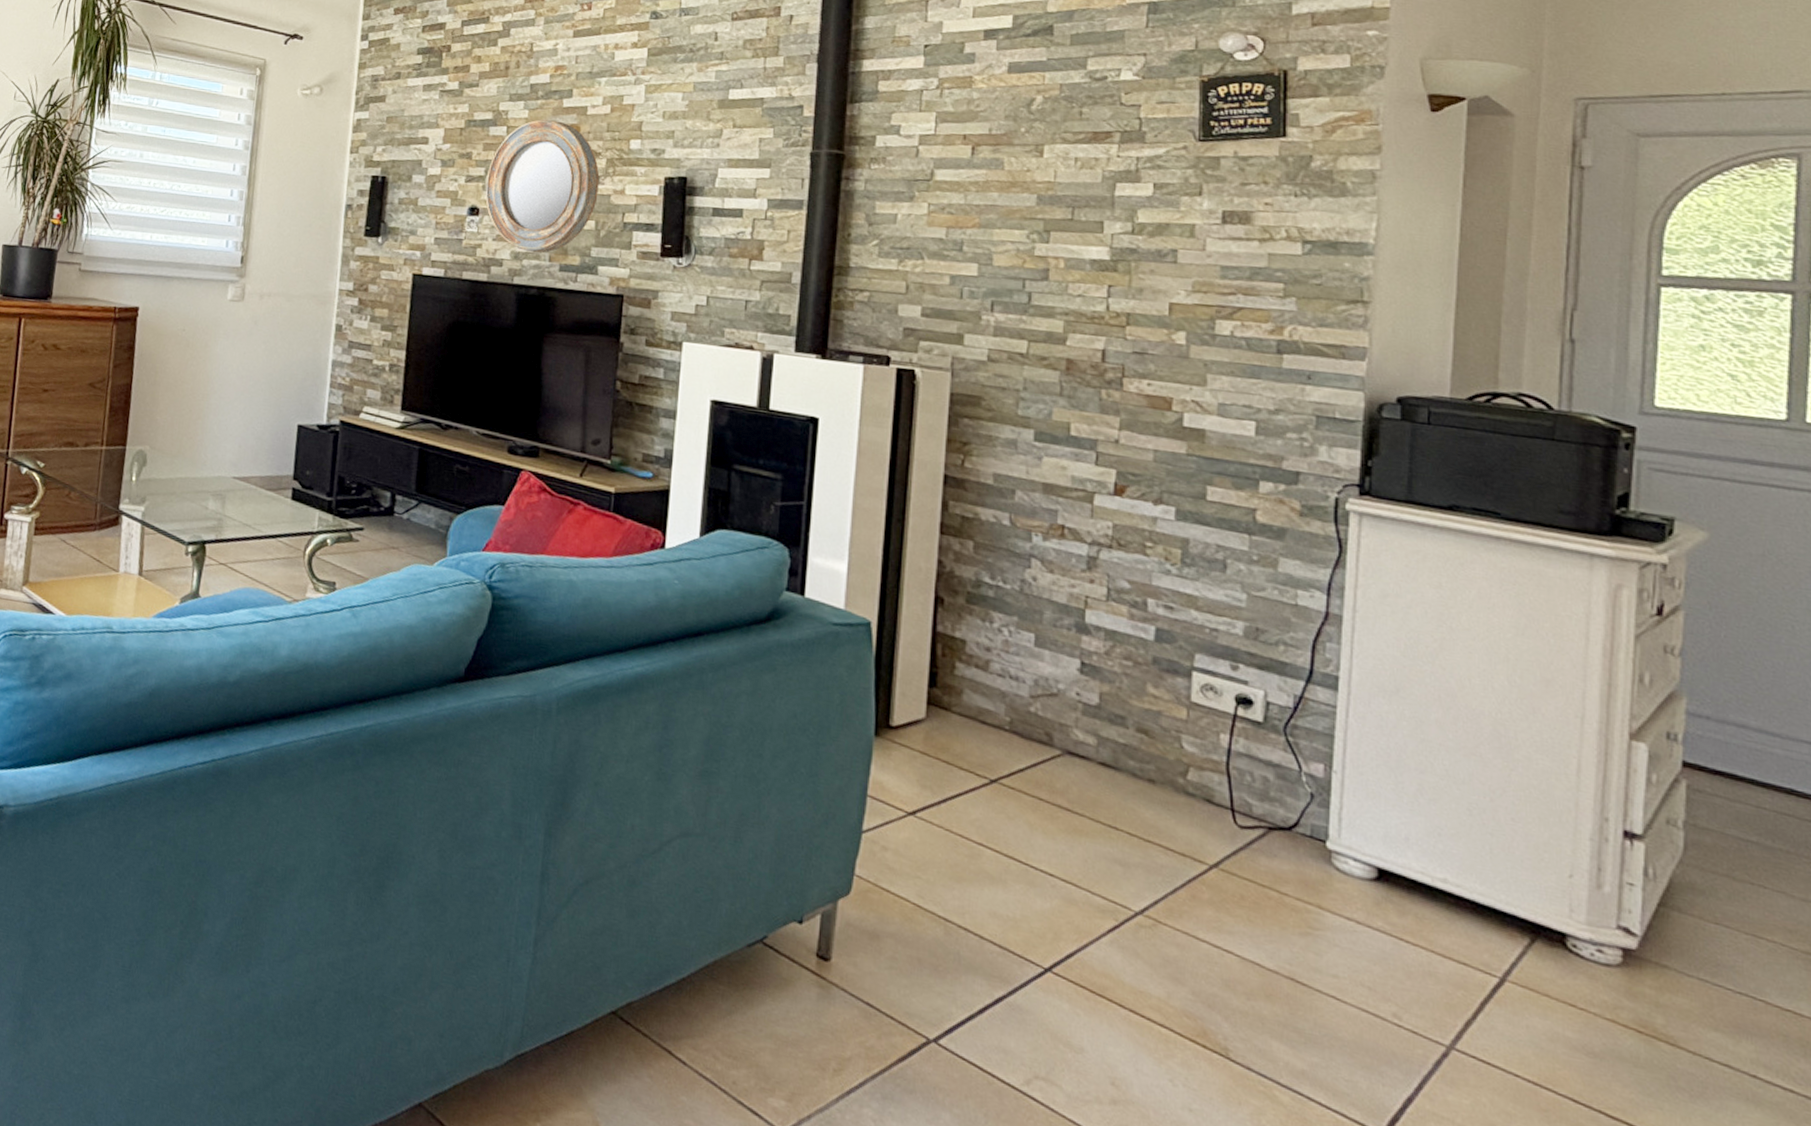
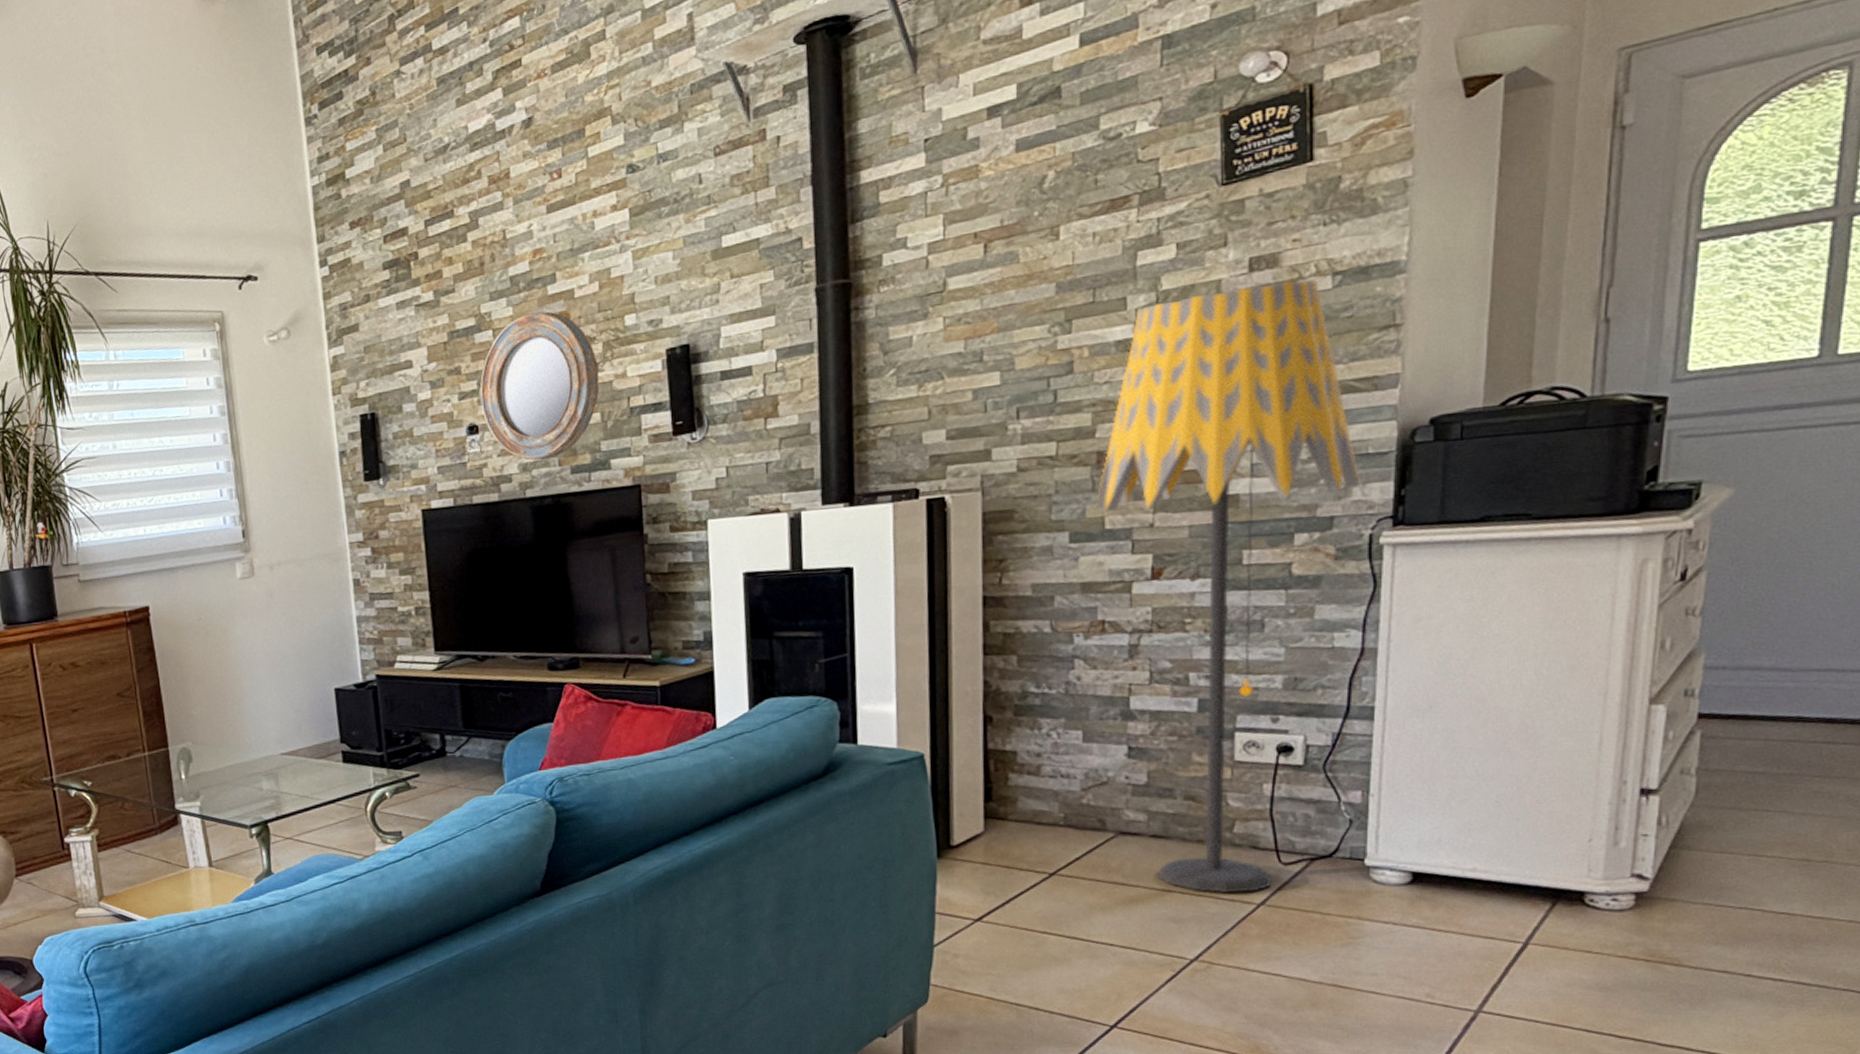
floor lamp: none [1061,234,1327,851] -> present [1094,279,1361,894]

